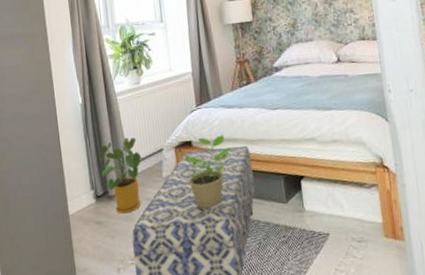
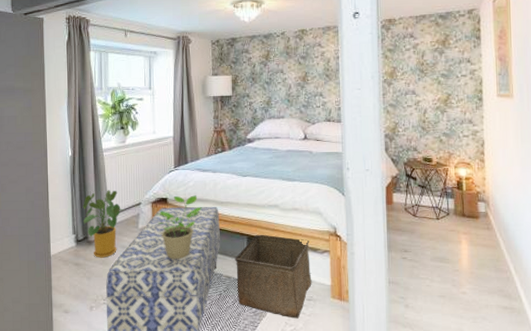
storage bin: none [272,172,361,264] -> present [235,234,312,319]

